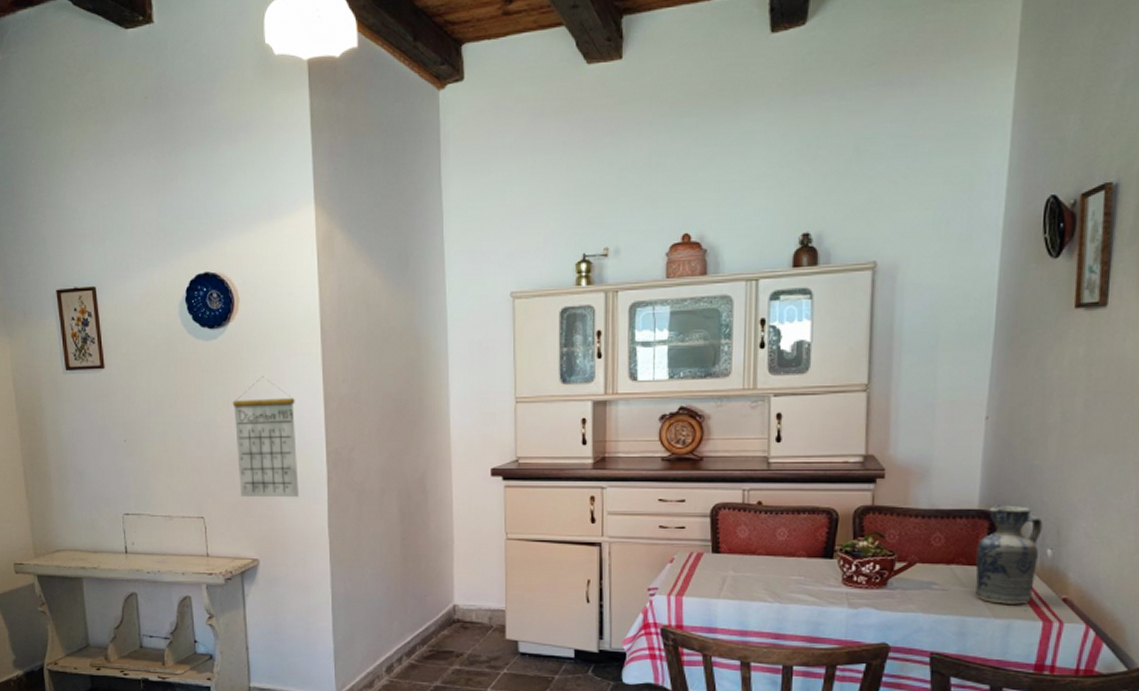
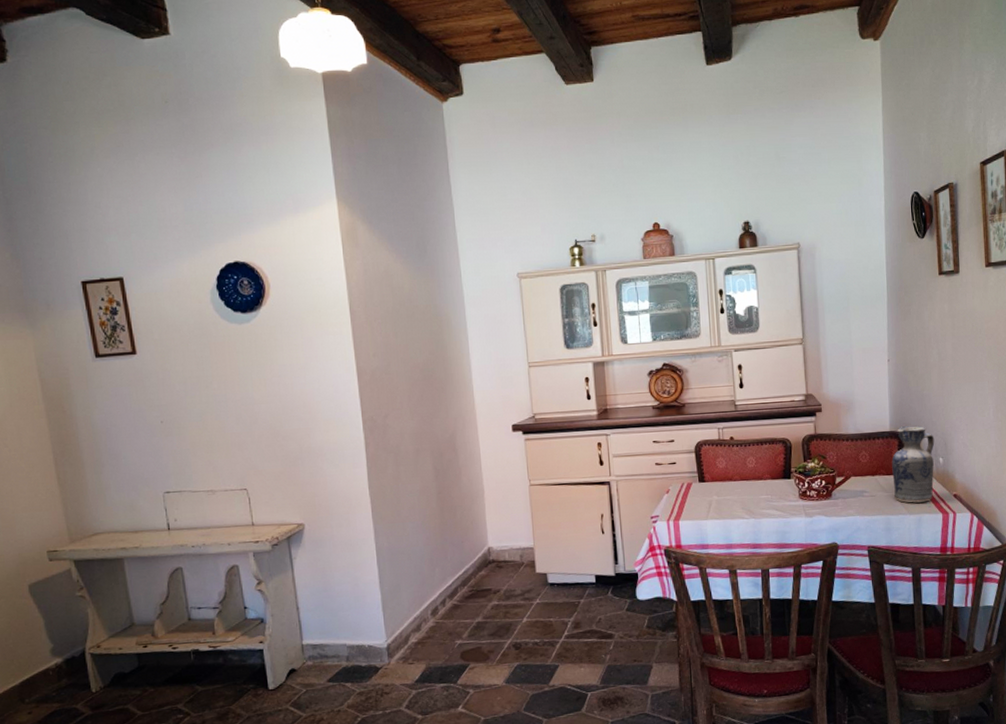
calendar: present [232,376,299,498] -> none [269,354,339,467]

